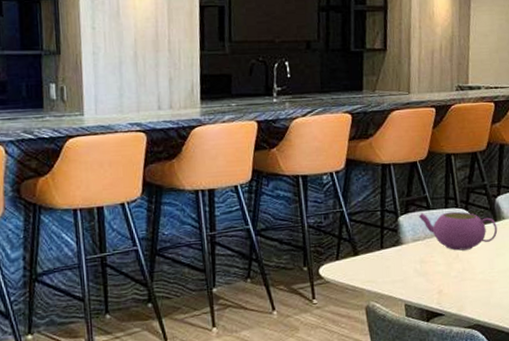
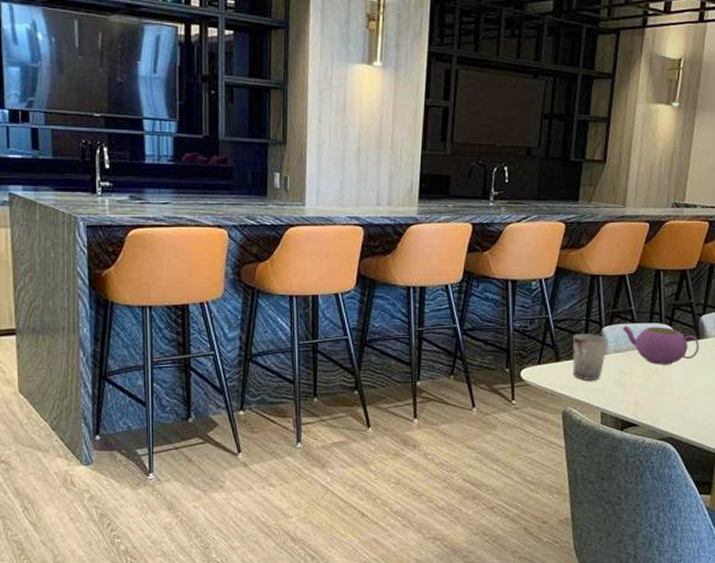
cup: none [369,224,406,273] -> present [573,334,609,380]

